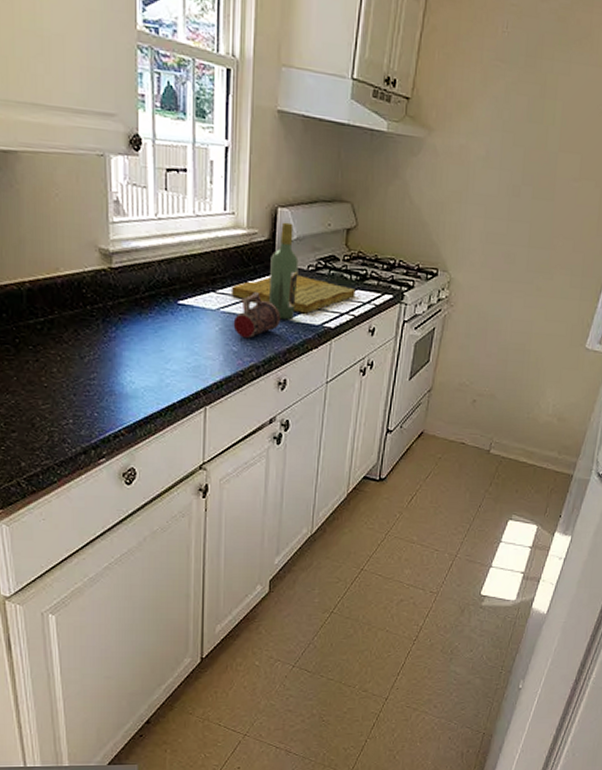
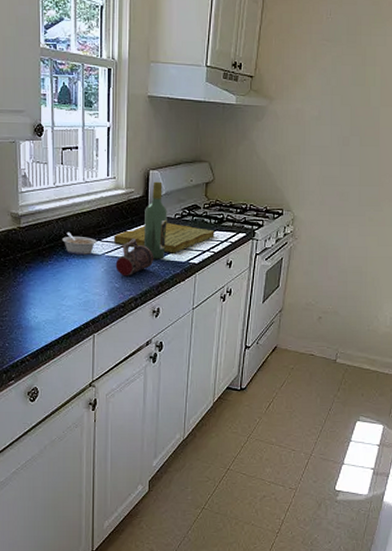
legume: none [166,279,210,309] -> present [62,233,97,255]

